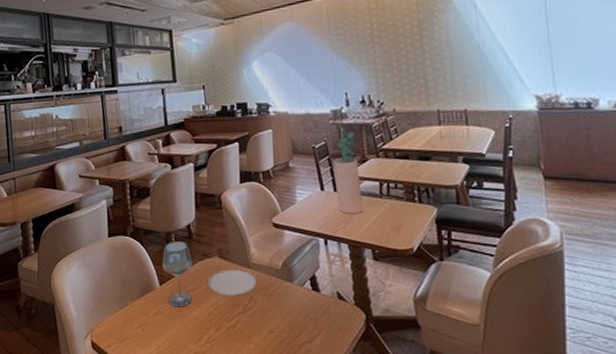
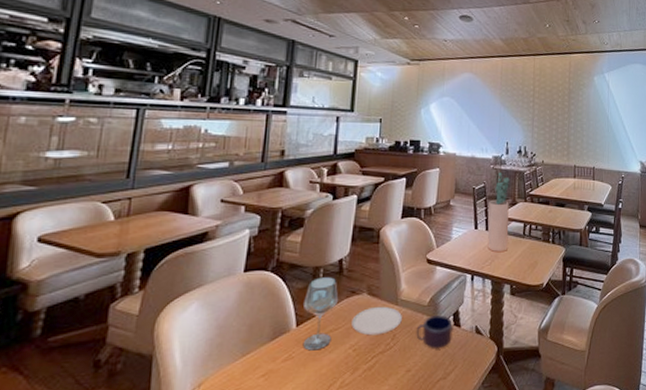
mug: none [273,280,312,312] -> present [416,315,453,348]

